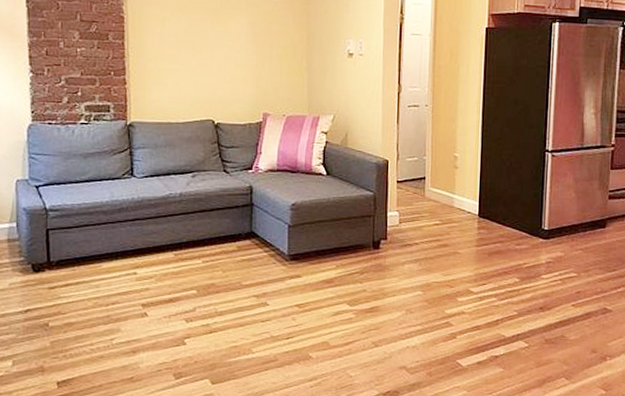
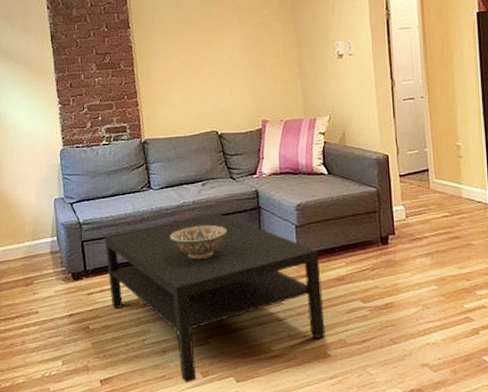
coffee table: none [74,207,310,385] -> present [104,213,326,383]
decorative bowl: none [150,220,216,254] -> present [169,225,228,259]

